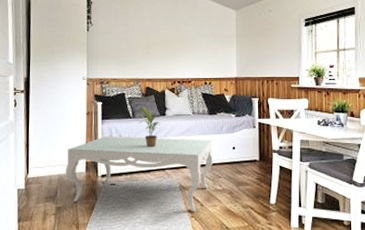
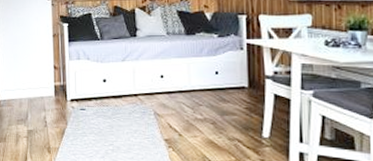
coffee table: present [65,137,214,211] -> none [34,60,193,141]
potted plant: present [137,107,160,148] -> none [105,27,131,72]

